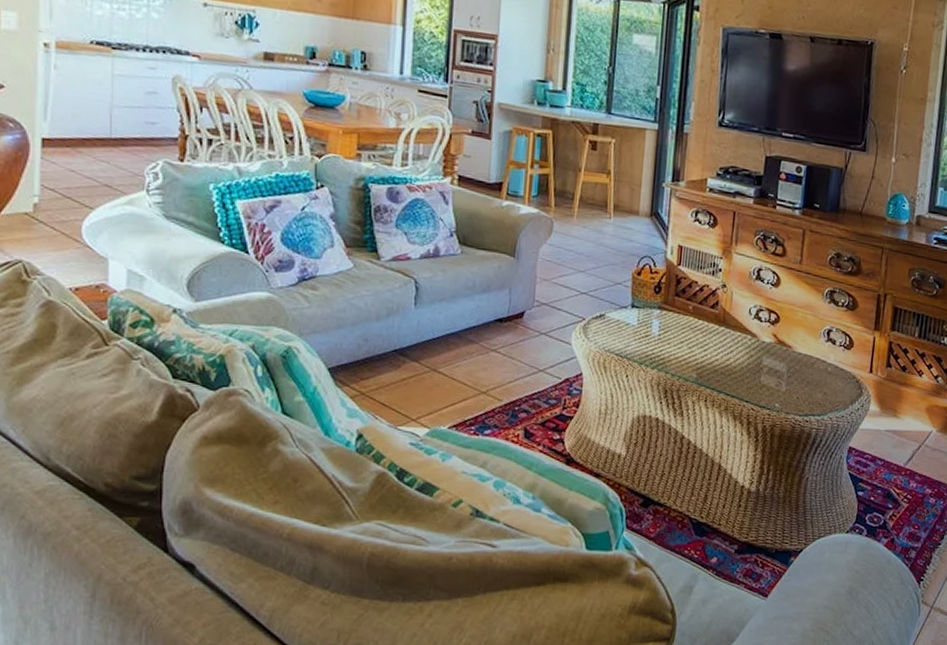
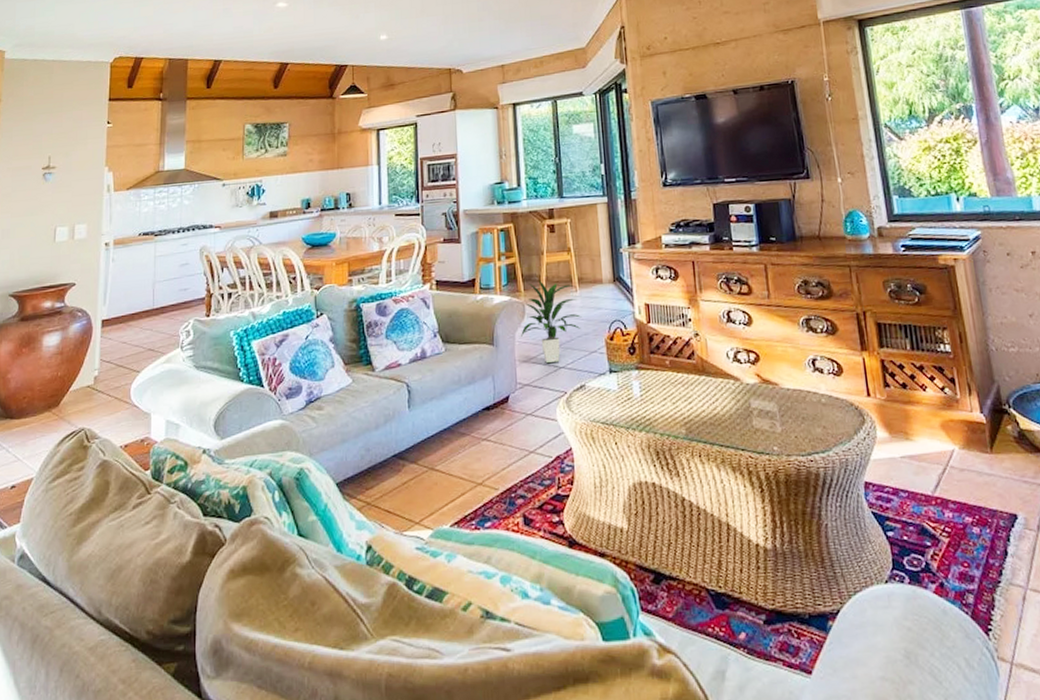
indoor plant: none [545,198,612,287] -> present [521,280,582,363]

